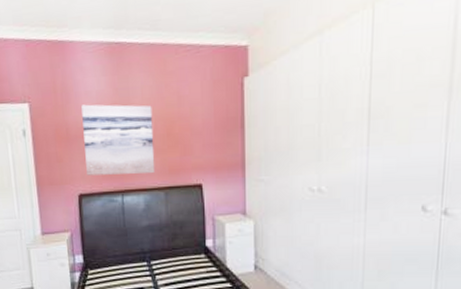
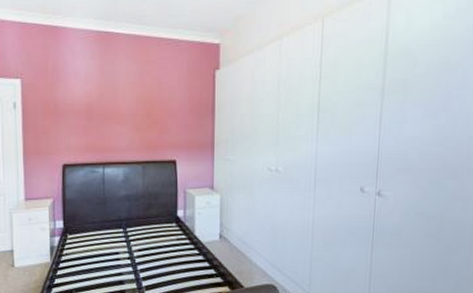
wall art: present [81,104,156,176] -> none [70,84,135,149]

